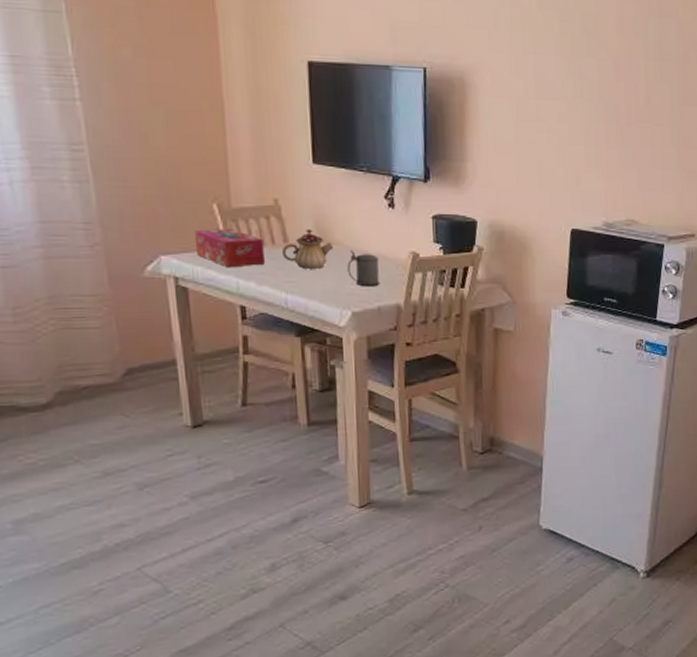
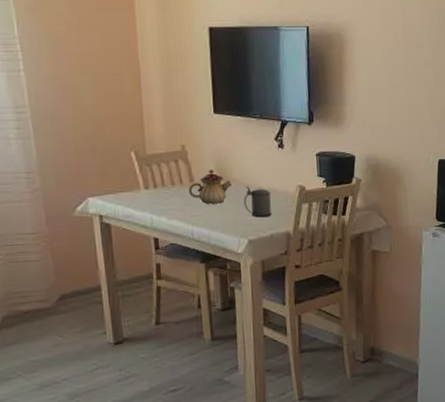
tissue box: present [194,229,265,268] -> none [115,172,174,206]

